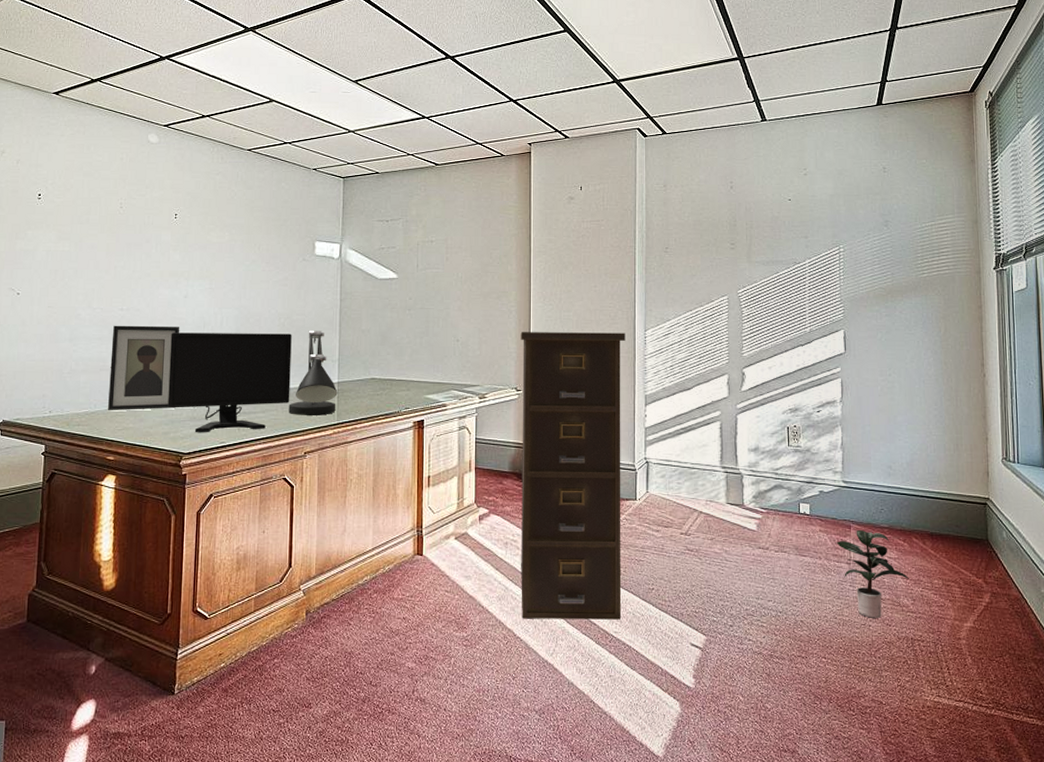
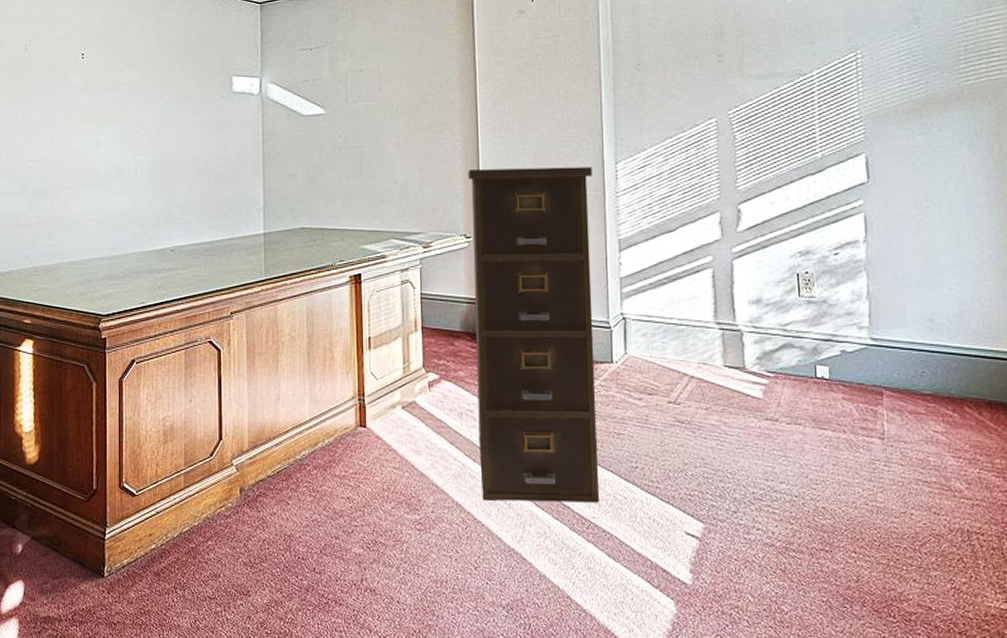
picture frame: present [108,325,180,411] -> none [22,176,93,271]
computer monitor: present [167,333,292,433] -> none [83,180,212,293]
desk lamp: present [288,330,338,415] -> none [211,176,264,271]
potted plant: present [836,530,909,618] -> none [864,398,962,505]

